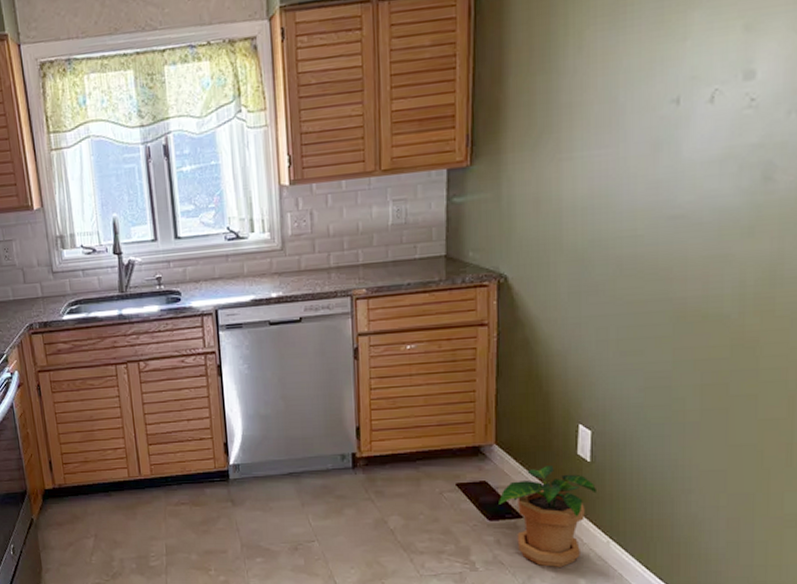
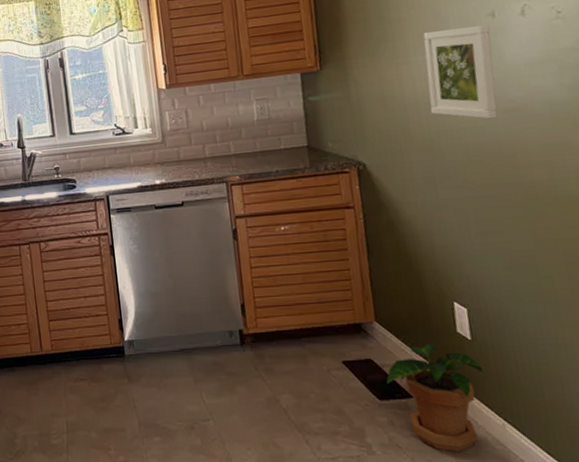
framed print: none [588,114,671,227] -> present [423,25,498,119]

